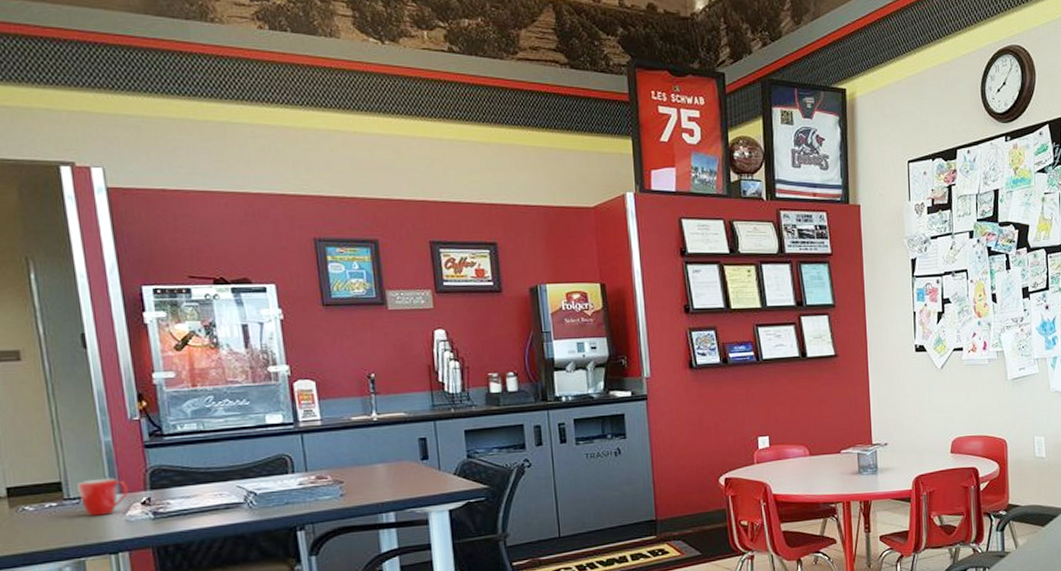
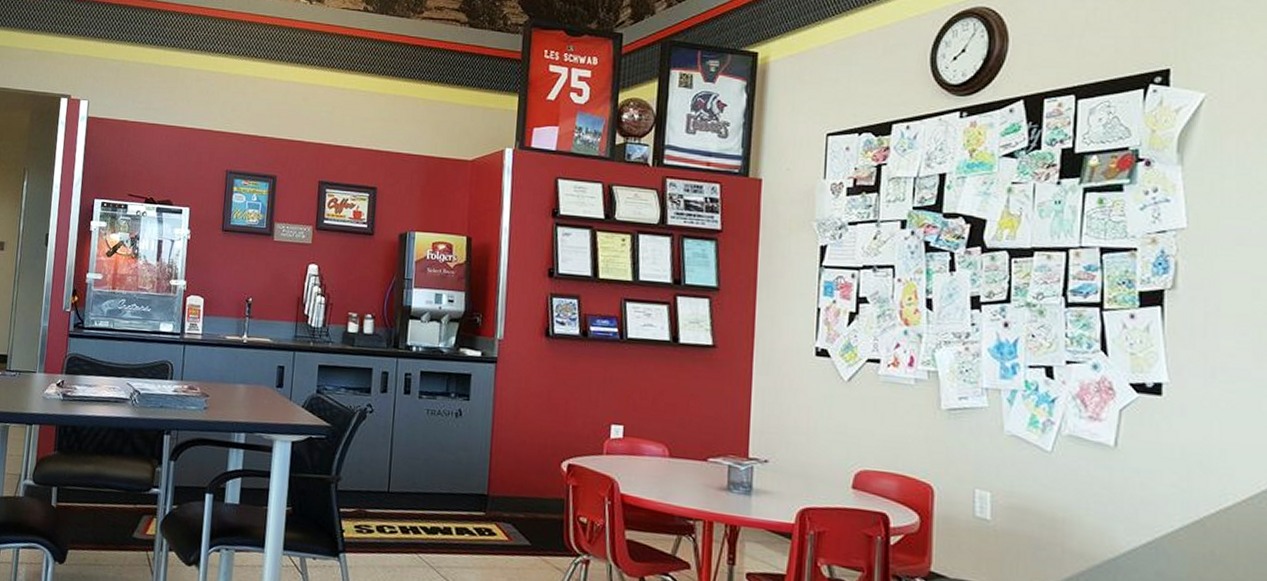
mug: present [77,477,128,516] -> none [17,356,50,390]

